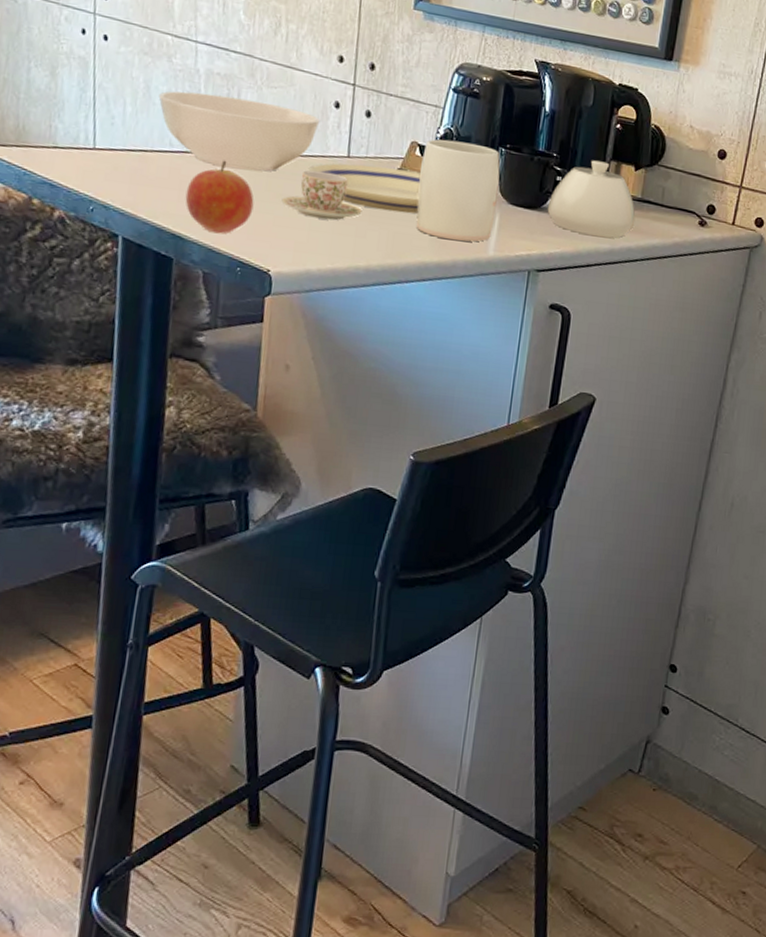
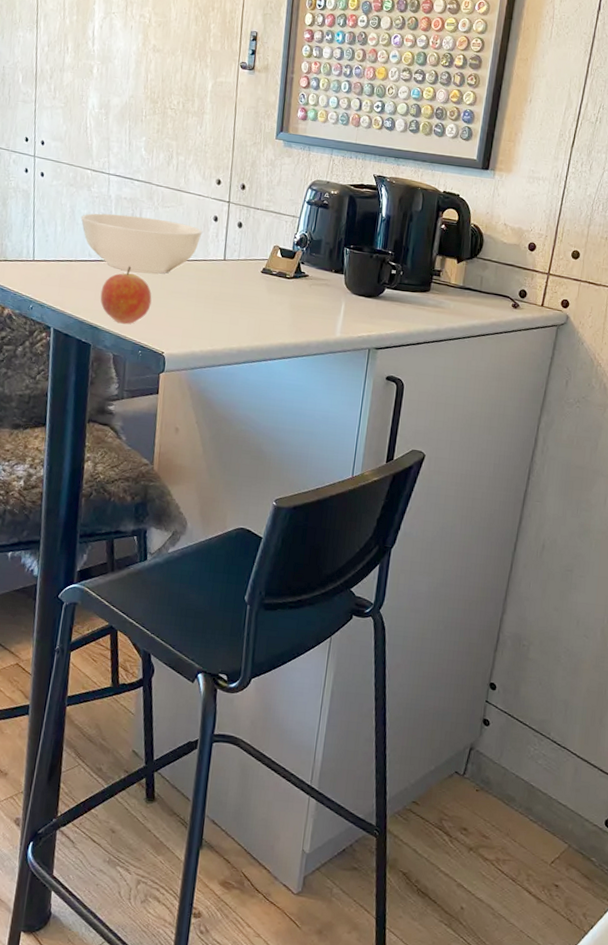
teacup: present [281,170,362,221] -> none [173,271,235,312]
plate: present [306,163,421,214] -> none [192,265,281,304]
mug: present [416,139,501,242] -> none [277,243,346,326]
sugar bowl: present [547,160,636,239] -> none [384,255,458,320]

